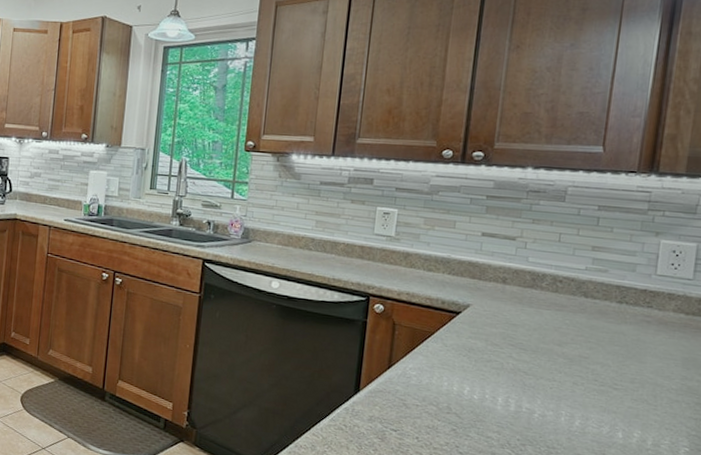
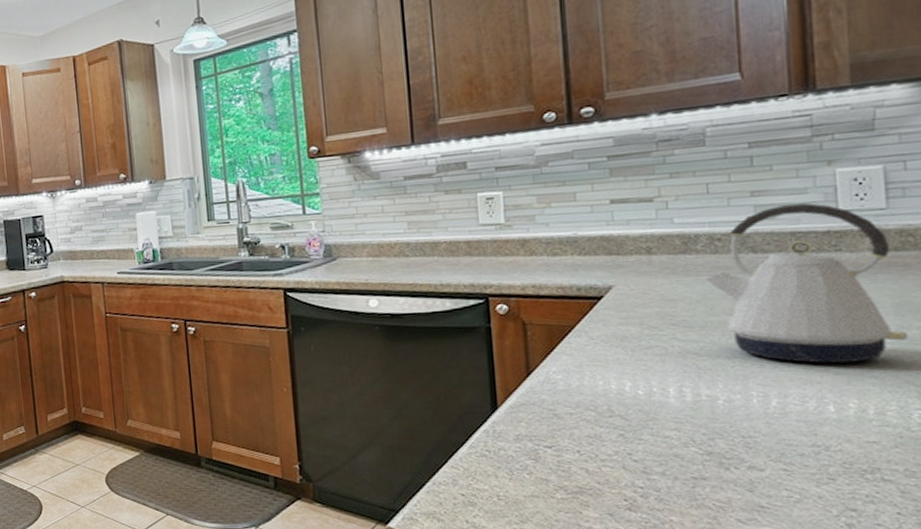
kettle: none [542,262,690,401] -> present [703,203,909,364]

